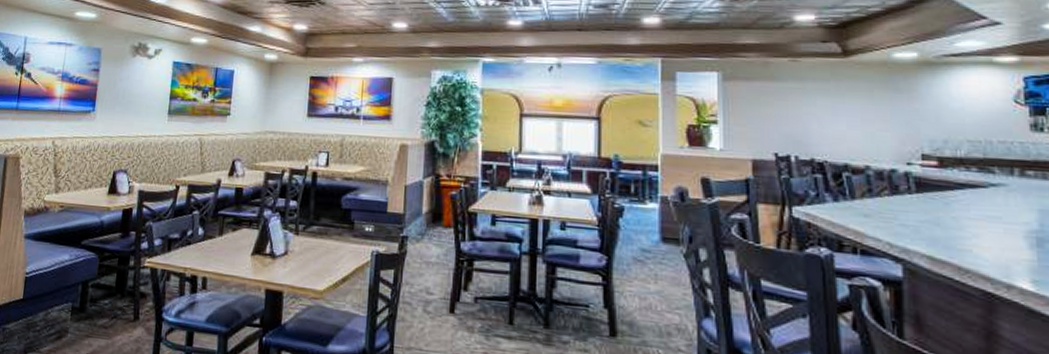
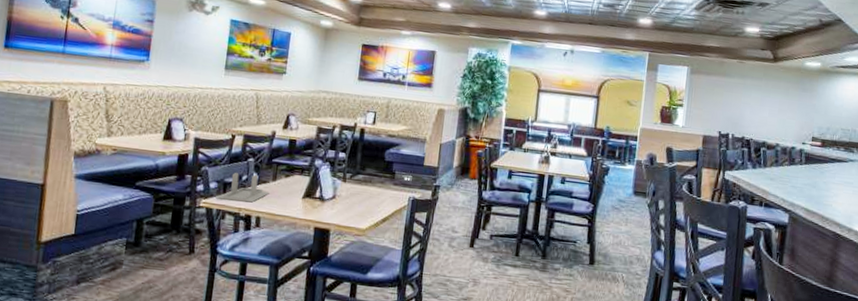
napkin holder: none [160,226,216,261] -> present [216,172,269,203]

